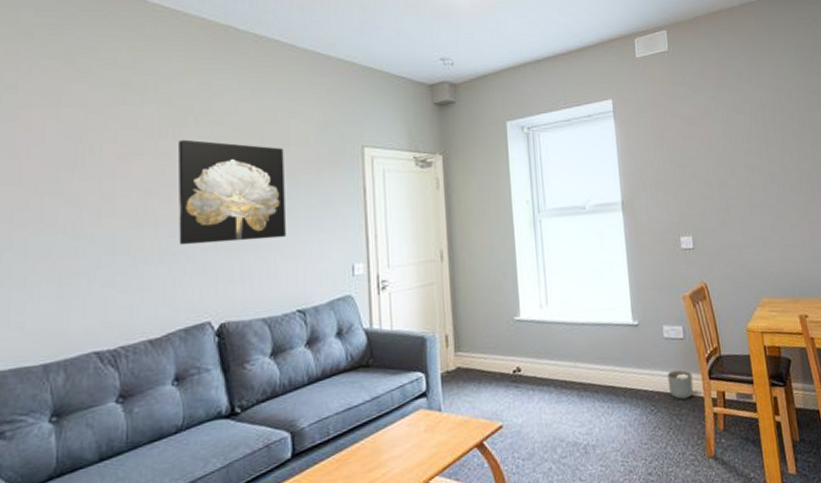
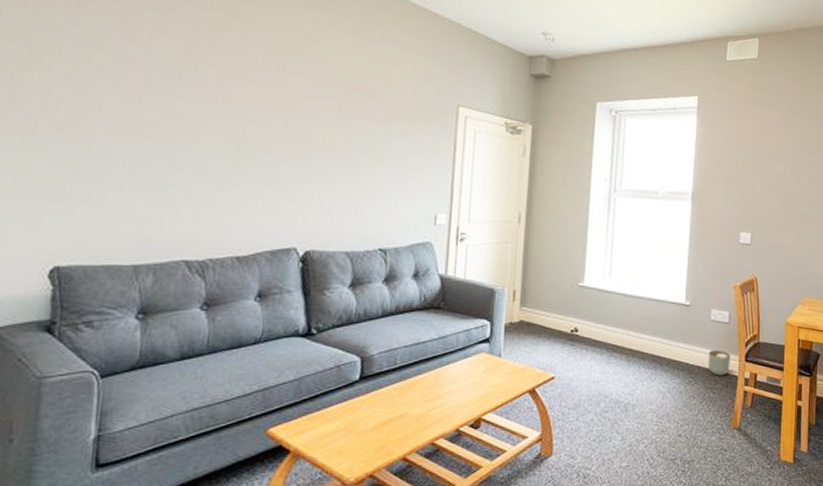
wall art: present [179,139,286,246] -> none [273,73,383,180]

